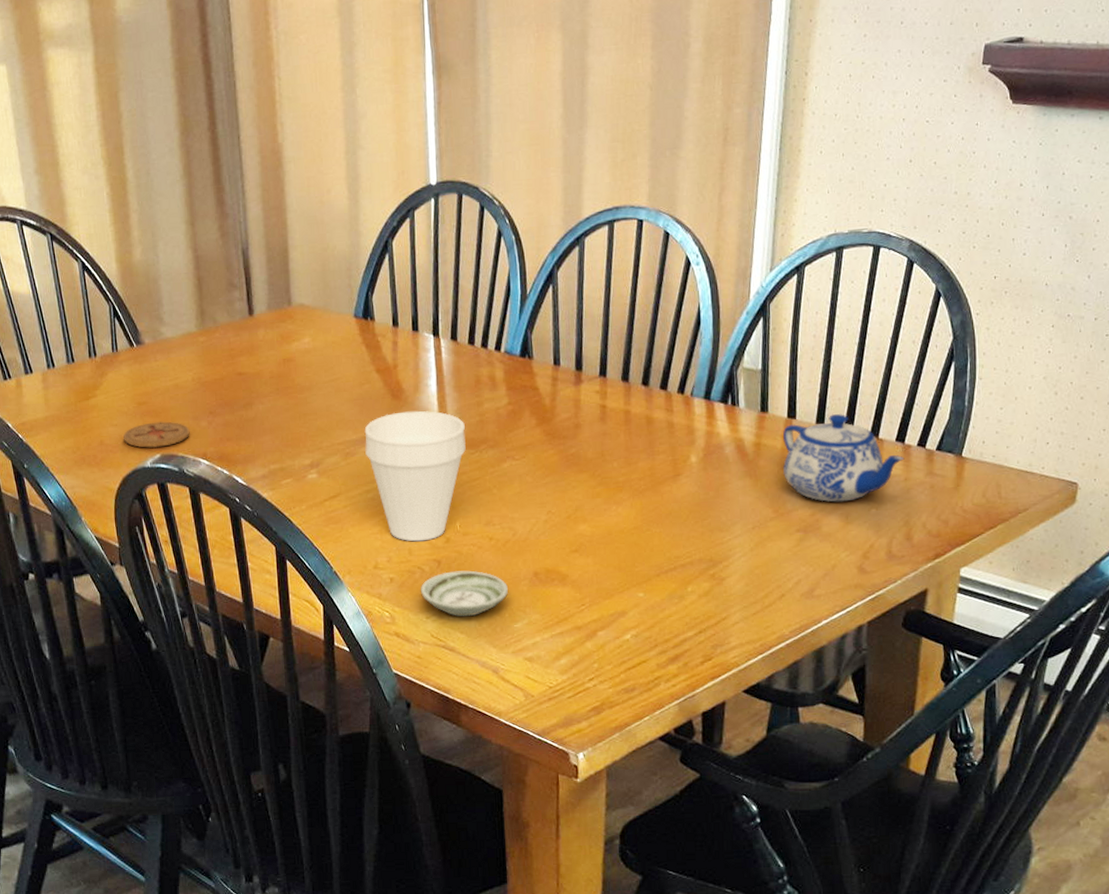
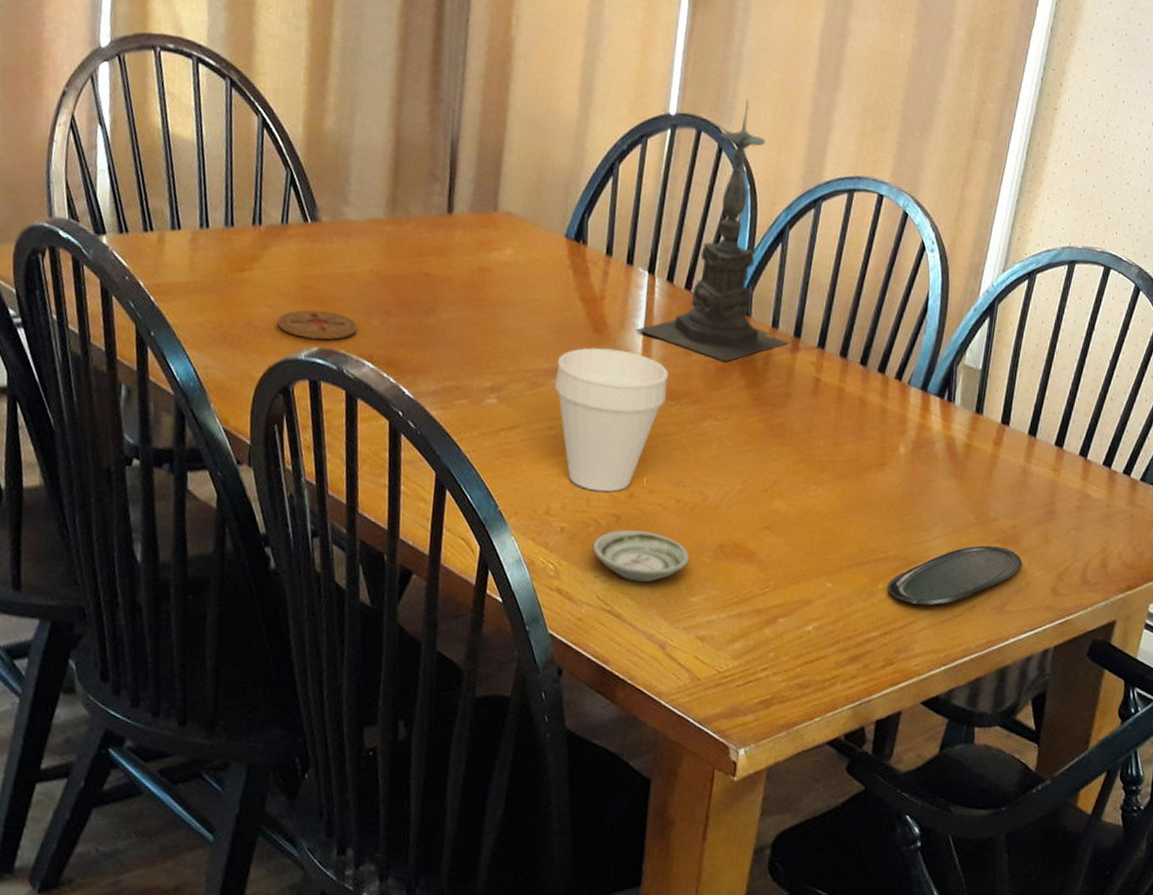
candle holder: none [430,155,577,406] -> present [636,99,794,362]
oval tray: none [696,535,826,602] -> present [887,545,1022,606]
teapot: present [783,414,905,502] -> none [990,427,1109,519]

